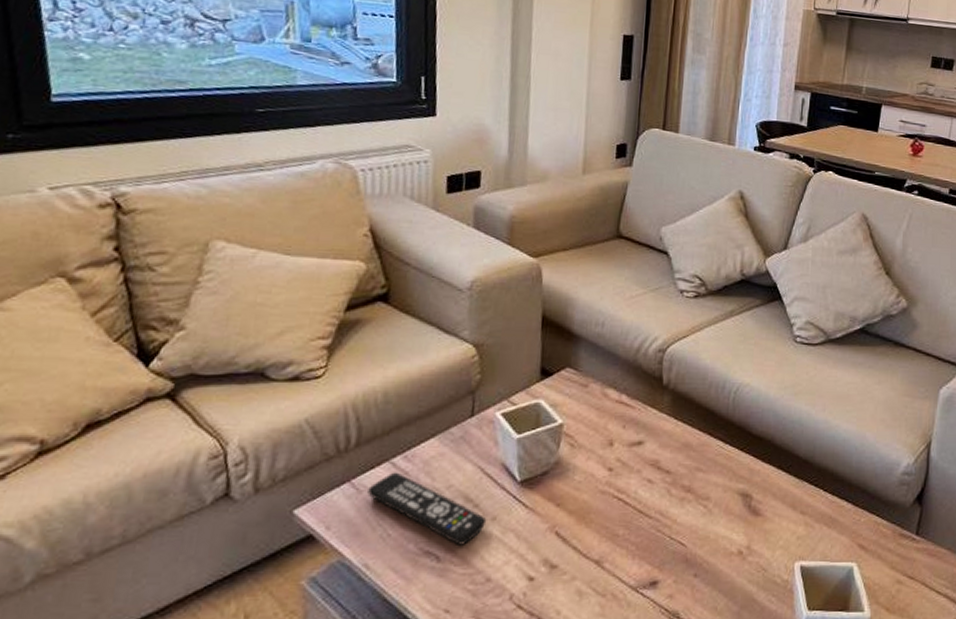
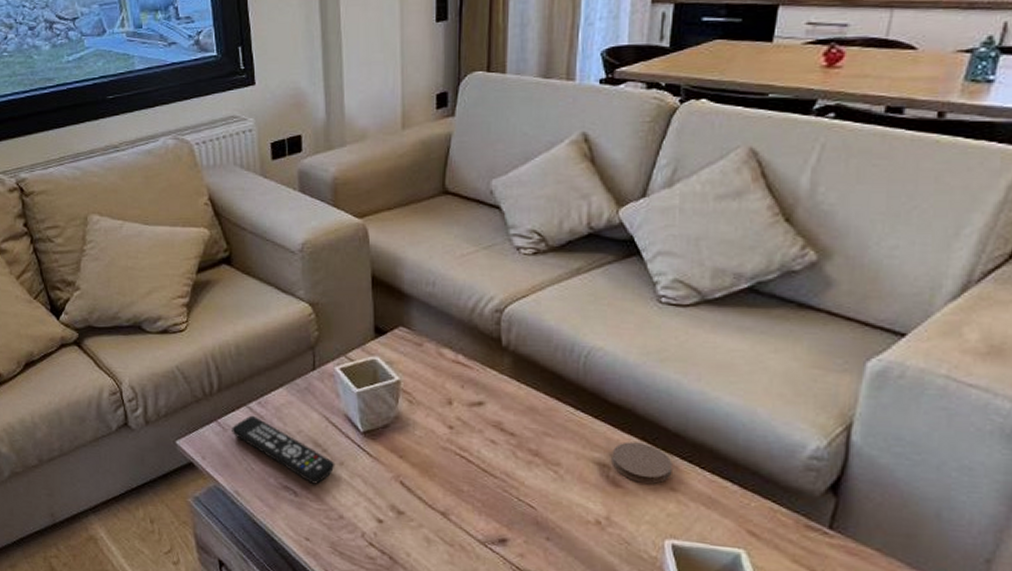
coaster: none [753,471,802,509] -> present [611,442,673,484]

